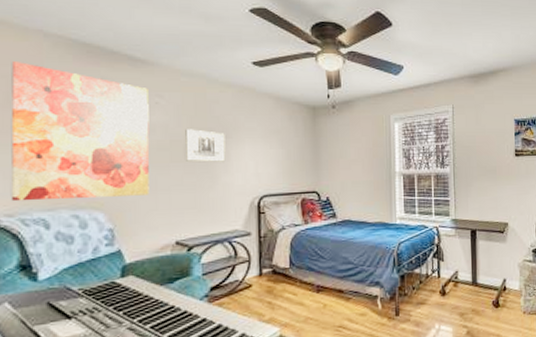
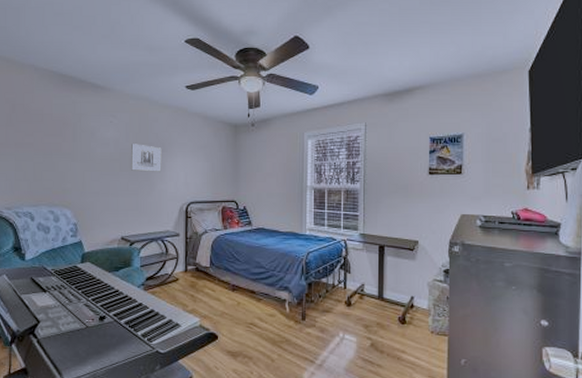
wall art: present [10,62,150,202] -> none [10,90,105,198]

